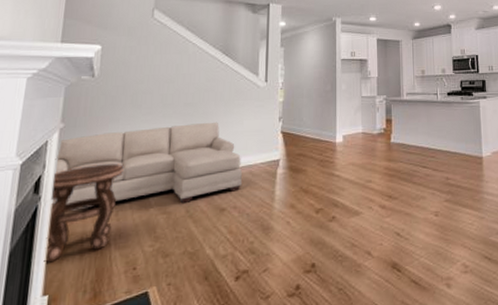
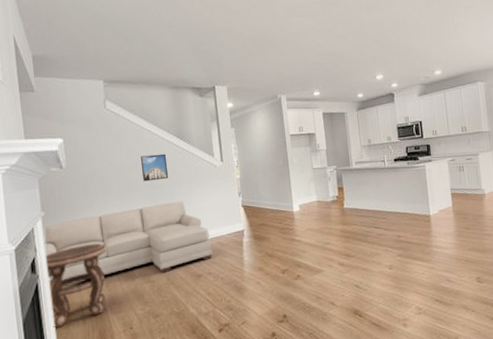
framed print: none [179,69,208,98] -> present [141,153,169,182]

